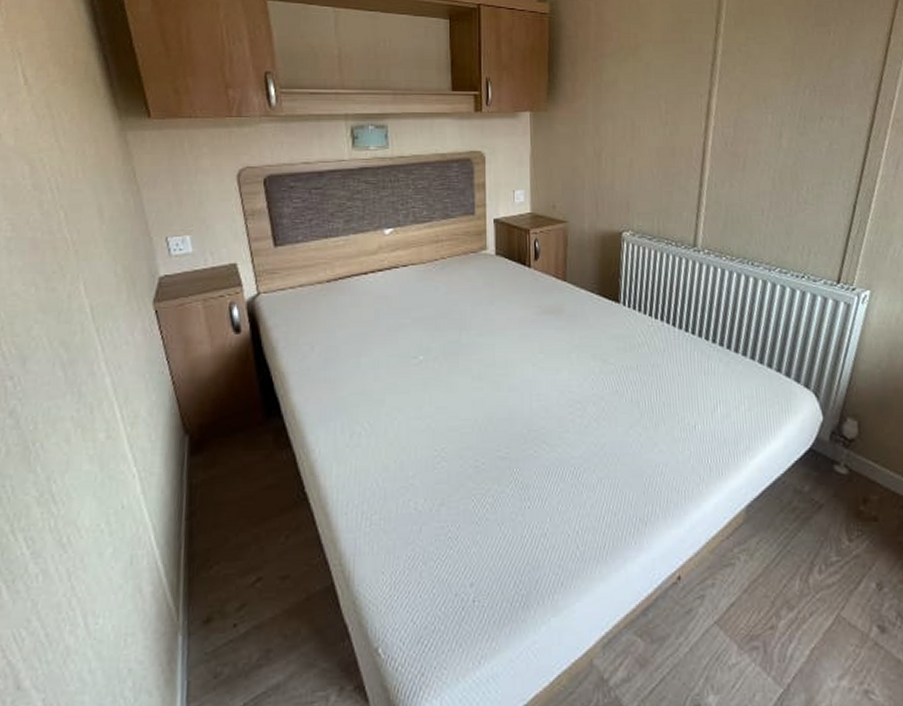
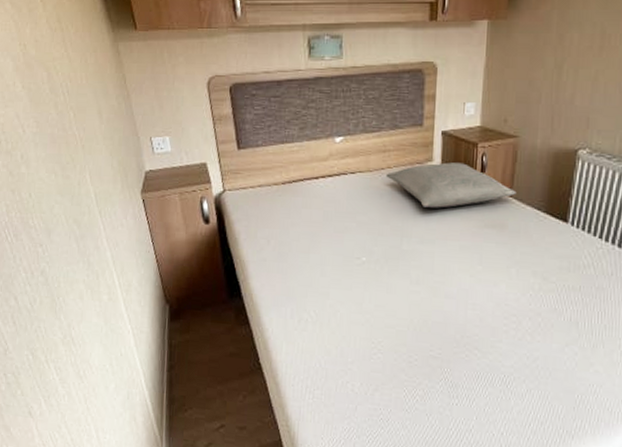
pillow: none [440,250,570,297] -> present [385,162,517,208]

